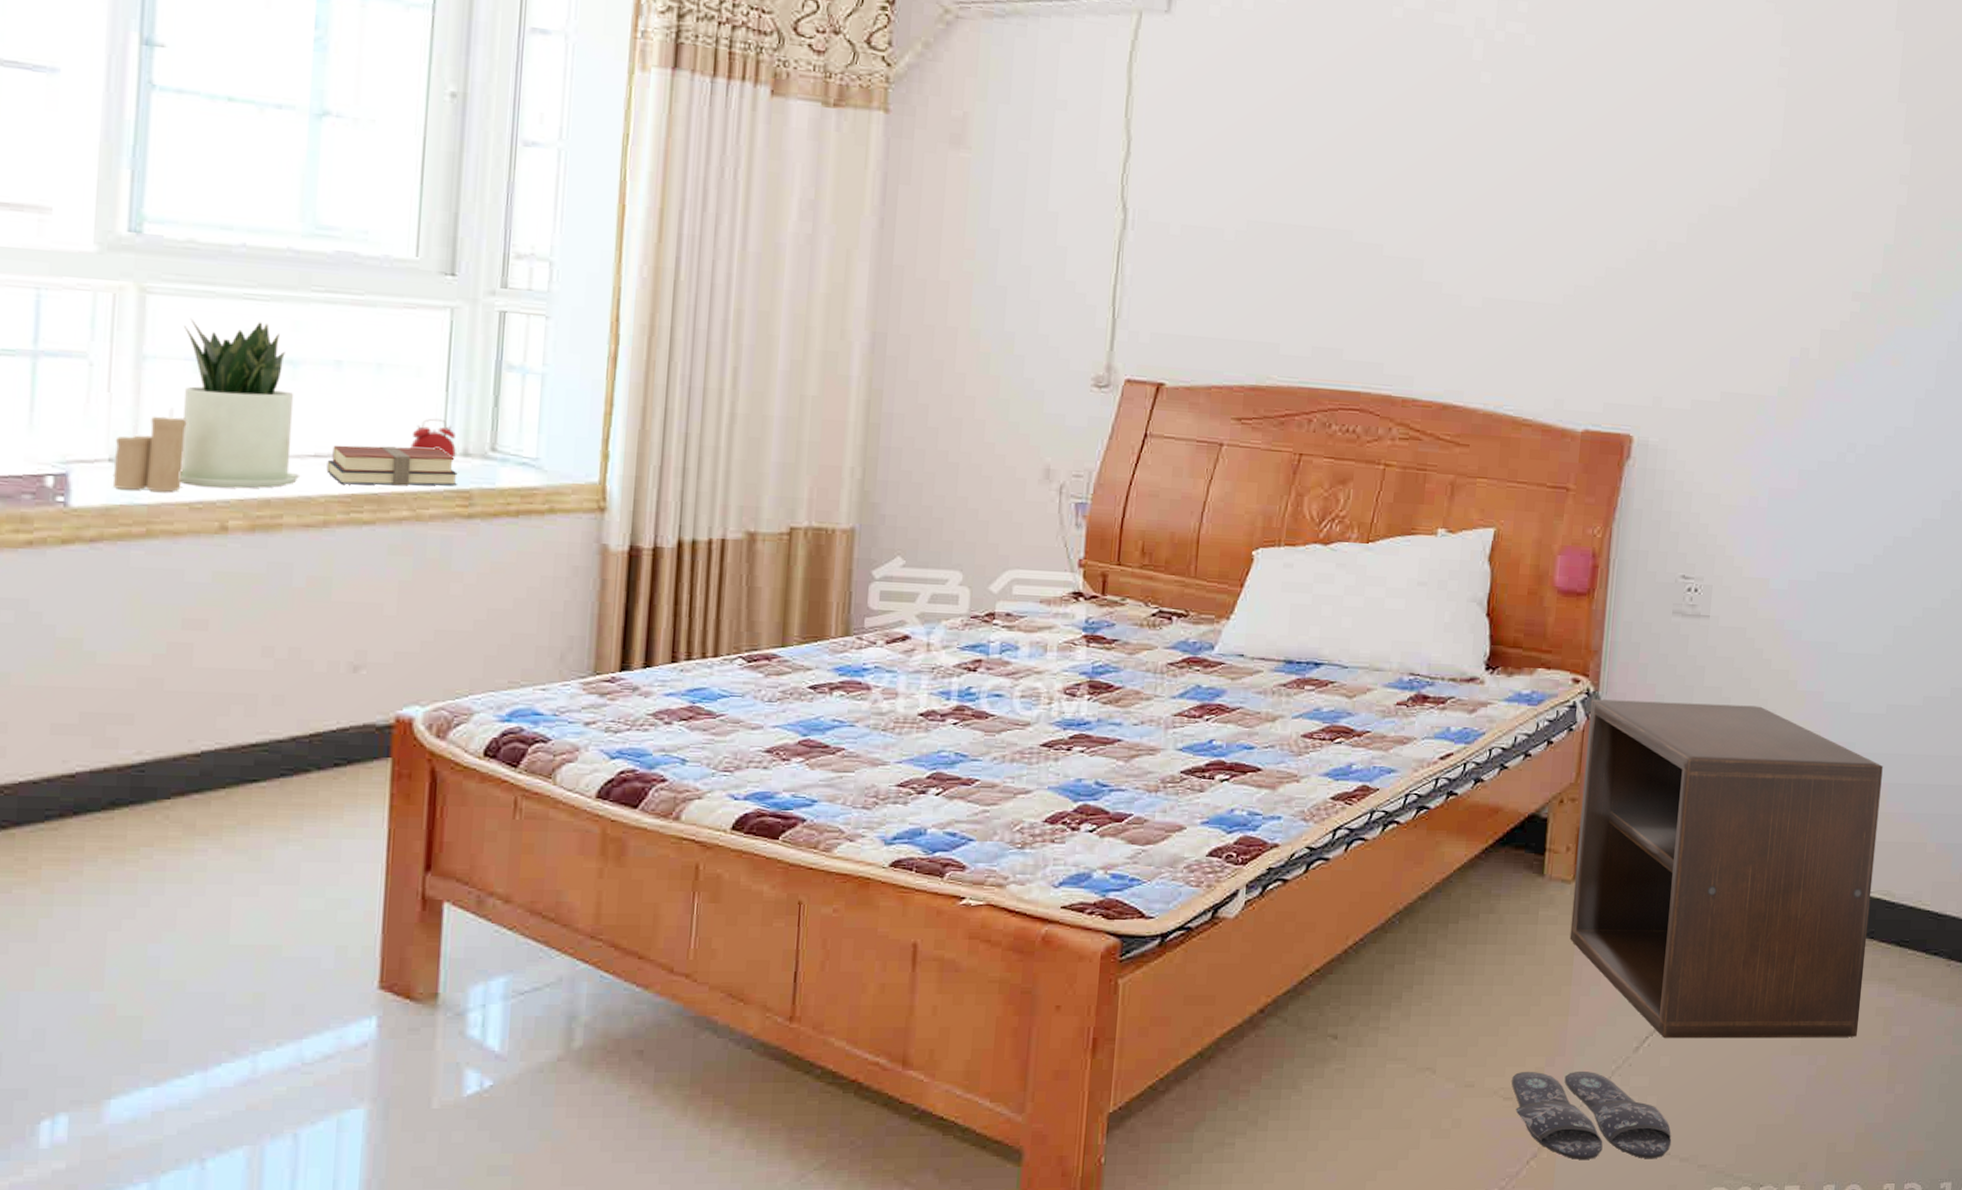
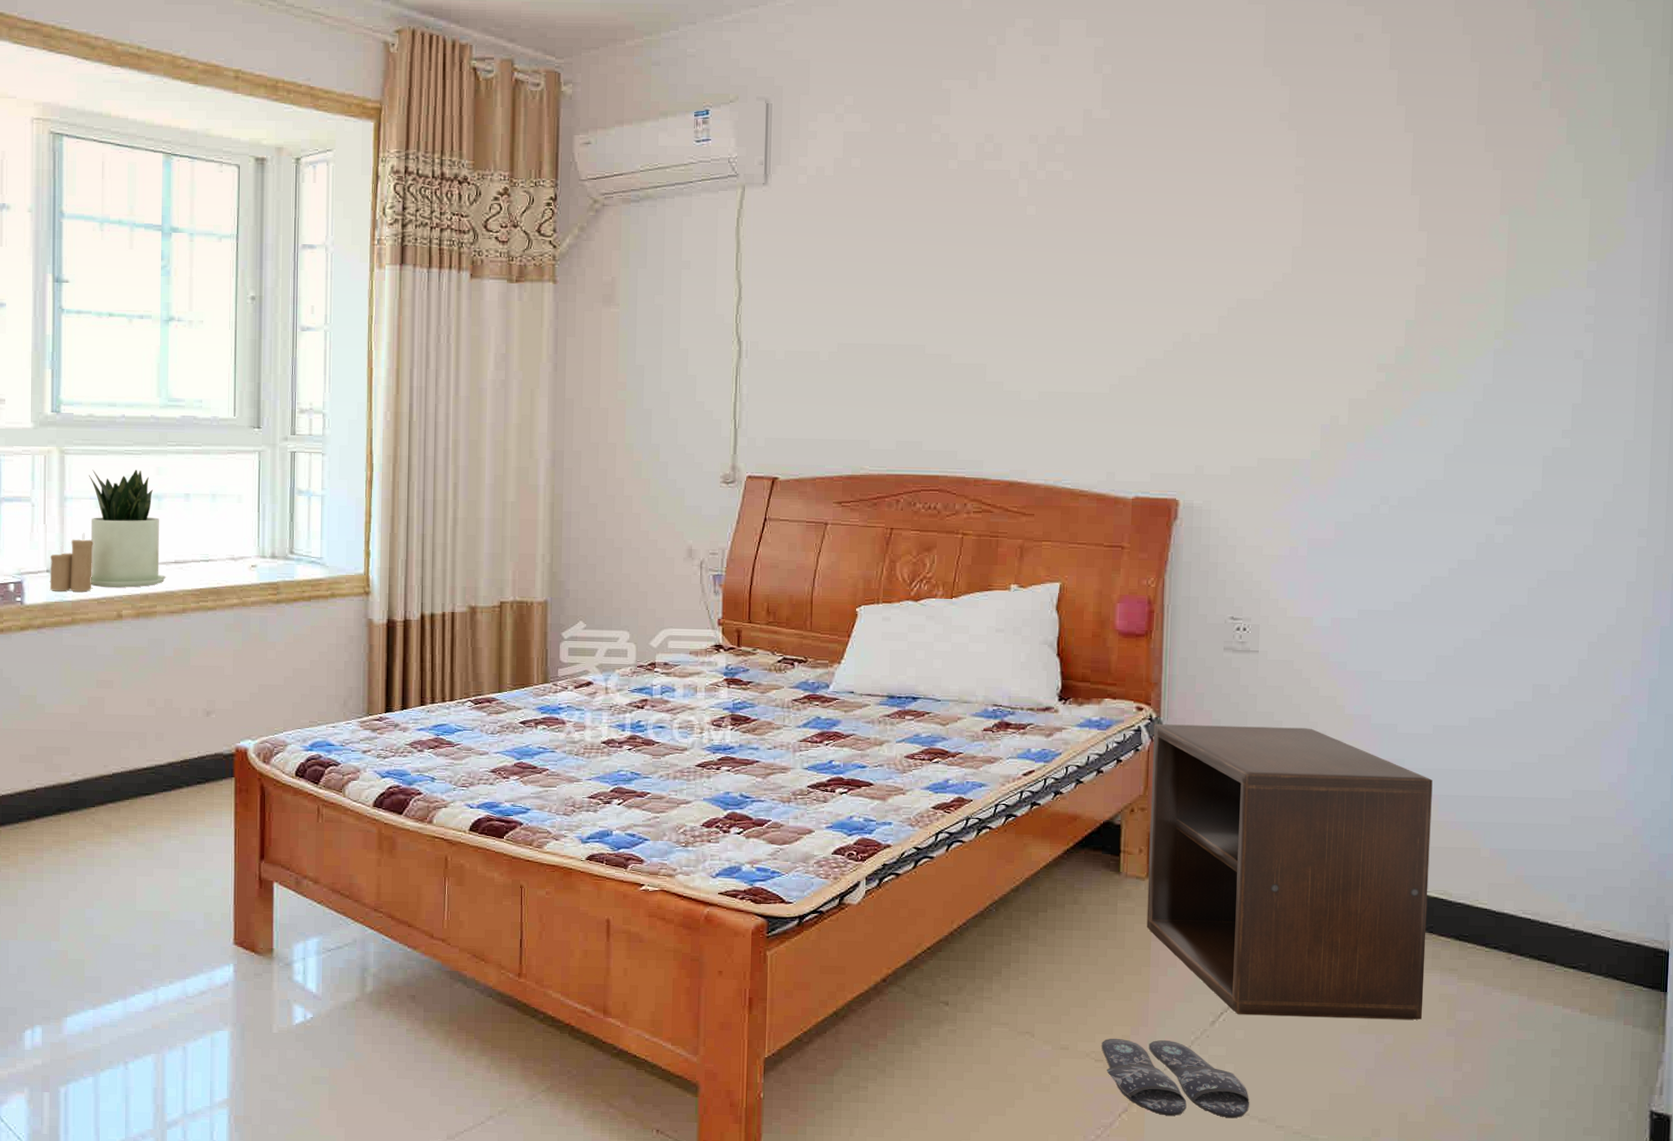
books: present [326,445,458,486] -> none [183,553,268,582]
alarm clock: present [410,418,456,461] -> none [237,531,267,562]

